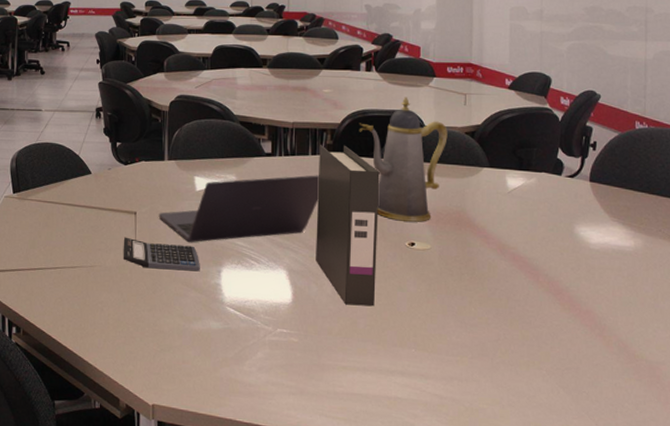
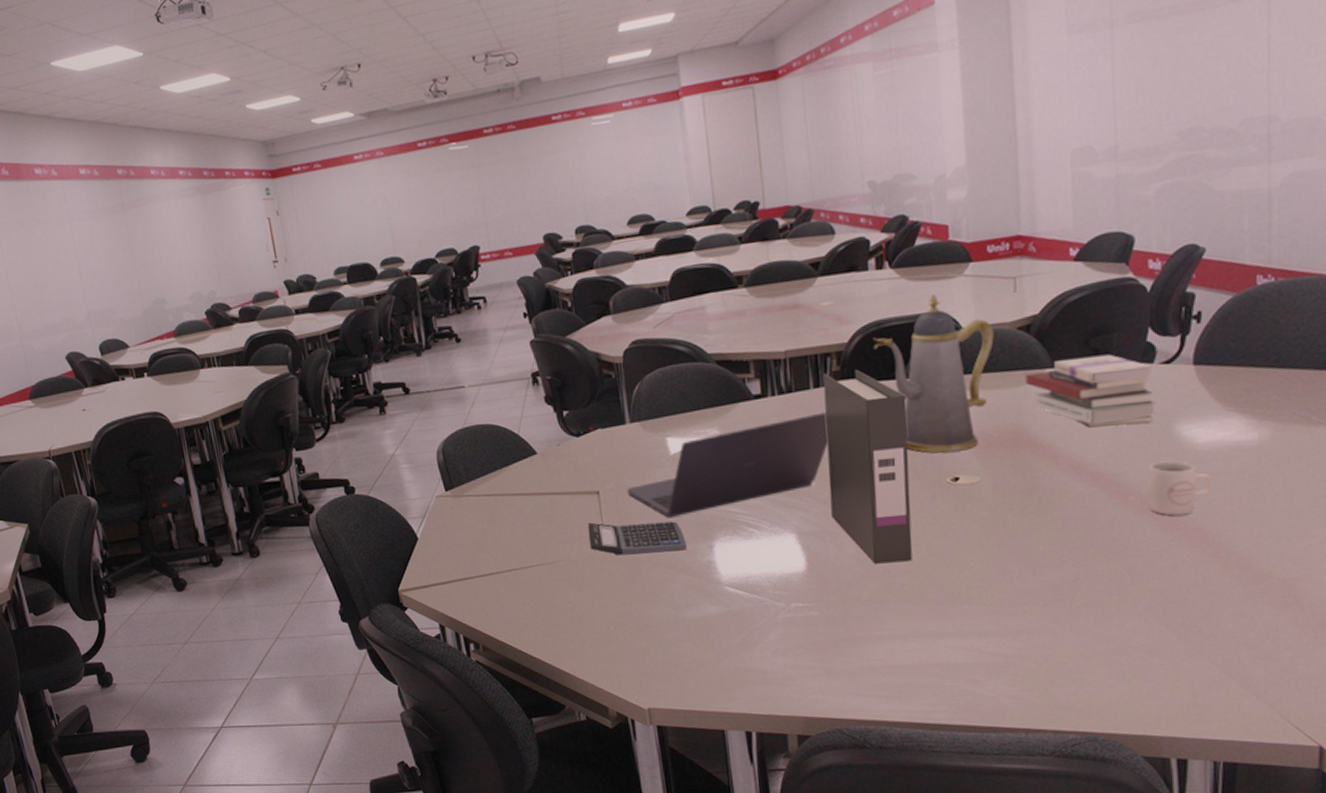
books: none [468,162,562,221] -> present [1025,354,1157,428]
mug: none [553,253,601,299] -> present [1147,460,1213,516]

